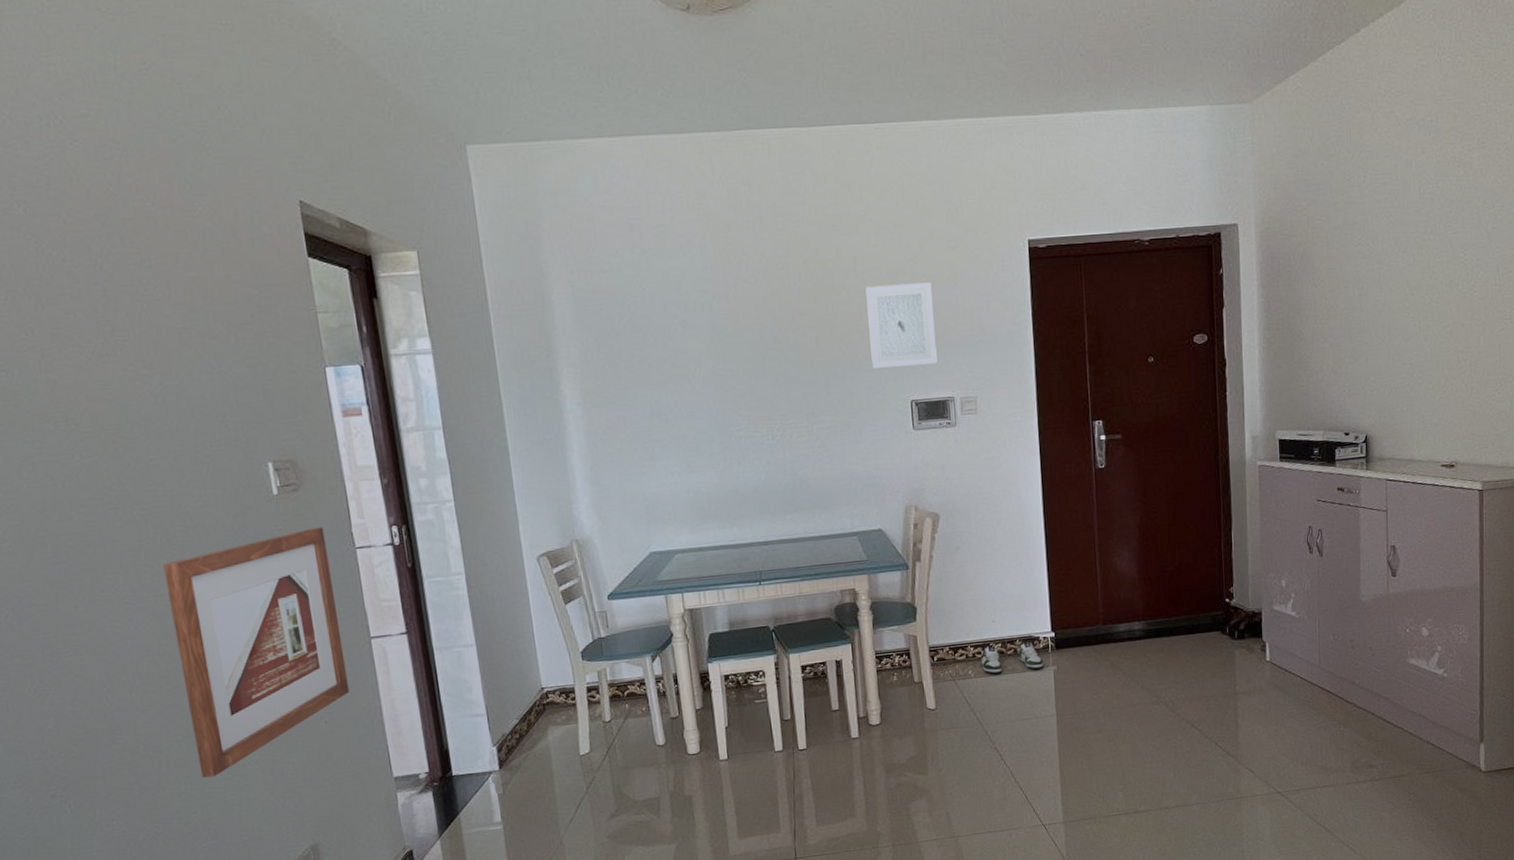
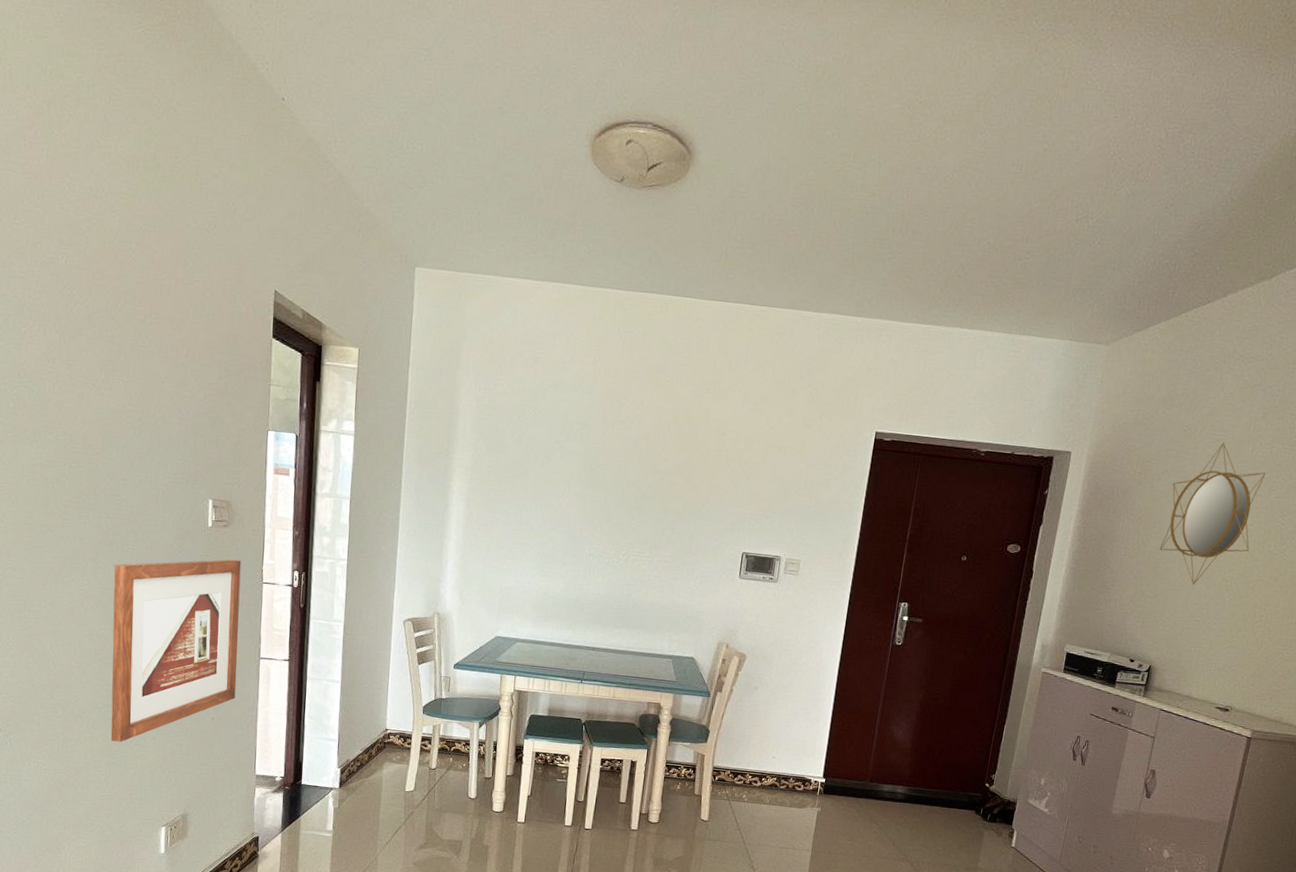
wall art: present [865,282,937,368] -> none [715,446,782,525]
shoe: present [980,641,1044,674] -> none [755,777,811,807]
home mirror: none [1348,185,1439,341] -> present [1159,442,1266,585]

